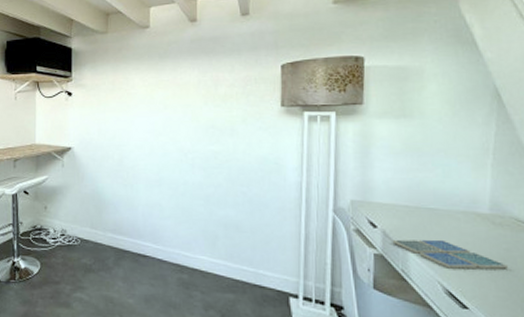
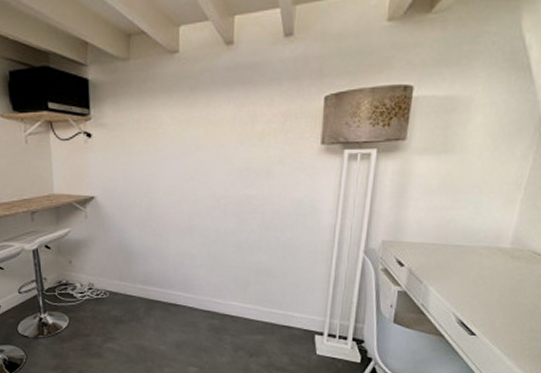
drink coaster: present [392,239,509,270] -> none [416,274,518,301]

